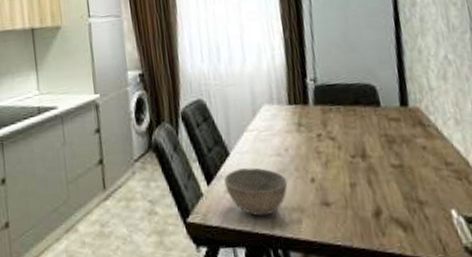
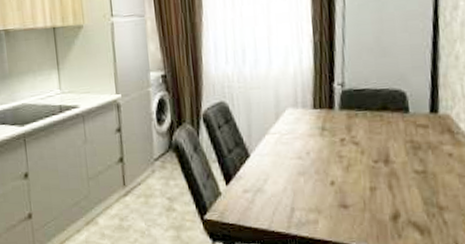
bowl: present [224,167,288,217] -> none [243,169,307,216]

